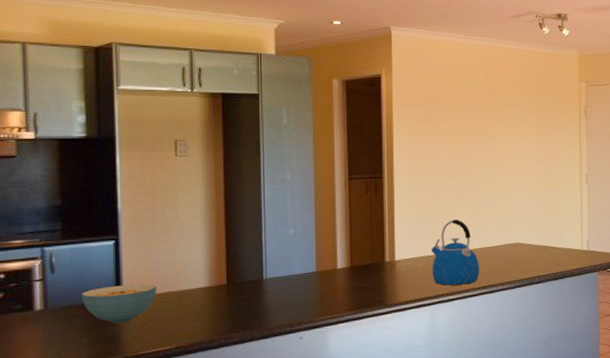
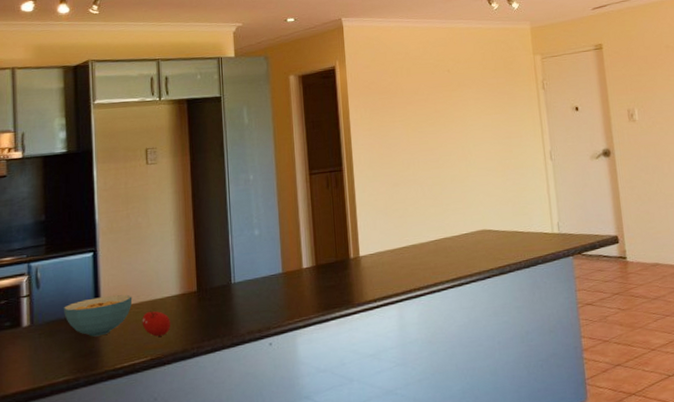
fruit: none [167,301,198,326] -> present [142,311,171,337]
kettle: present [430,220,479,286] -> none [395,209,447,280]

